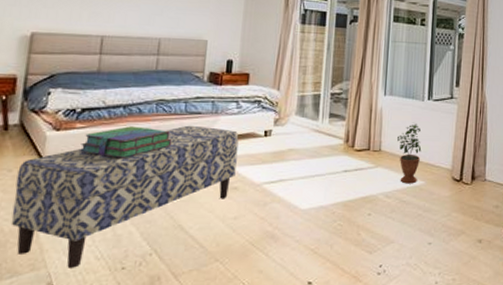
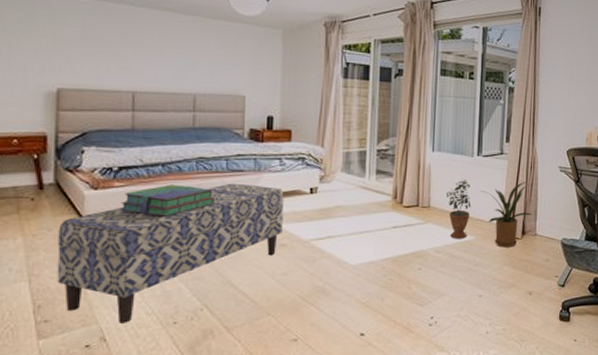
house plant: none [430,126,482,193] -> present [480,182,533,248]

